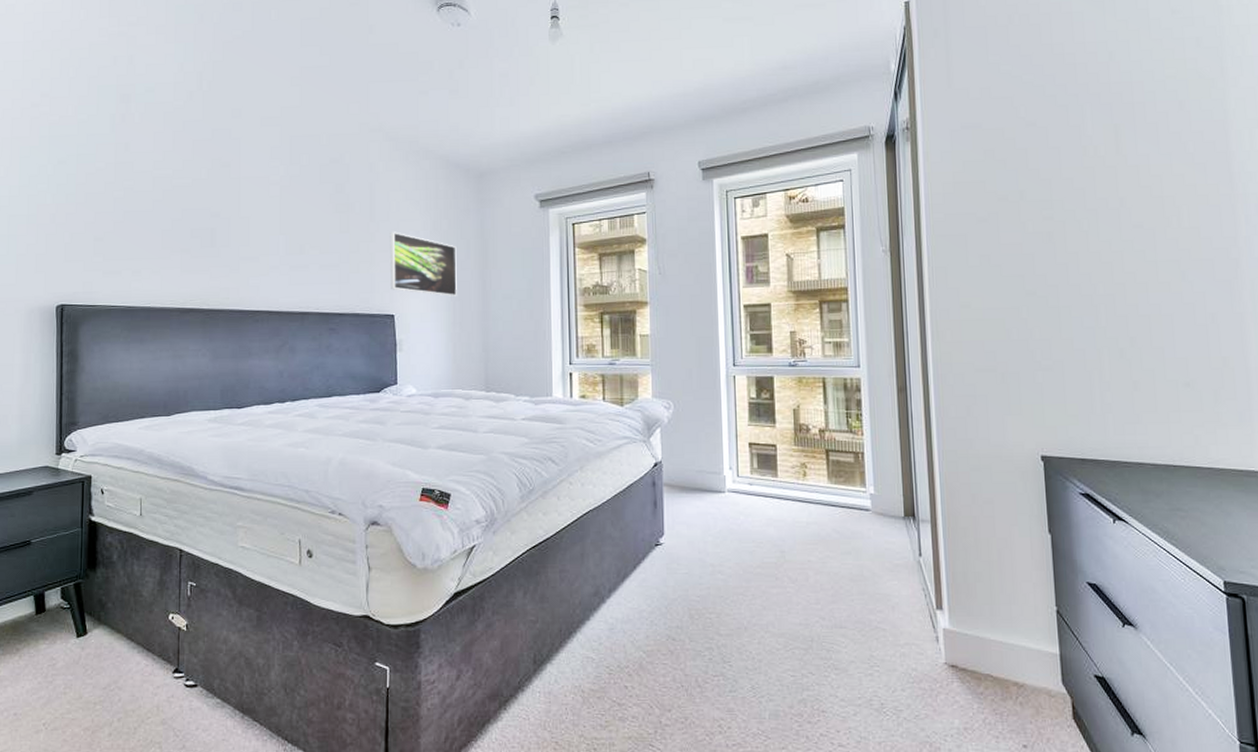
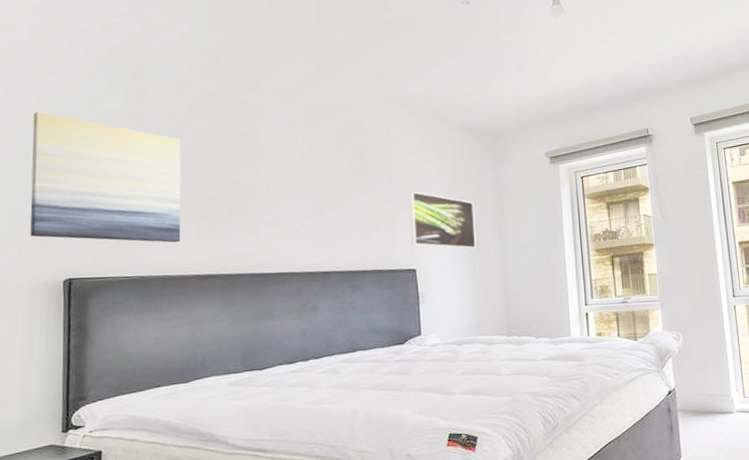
wall art: none [25,134,165,274] -> present [30,111,181,243]

